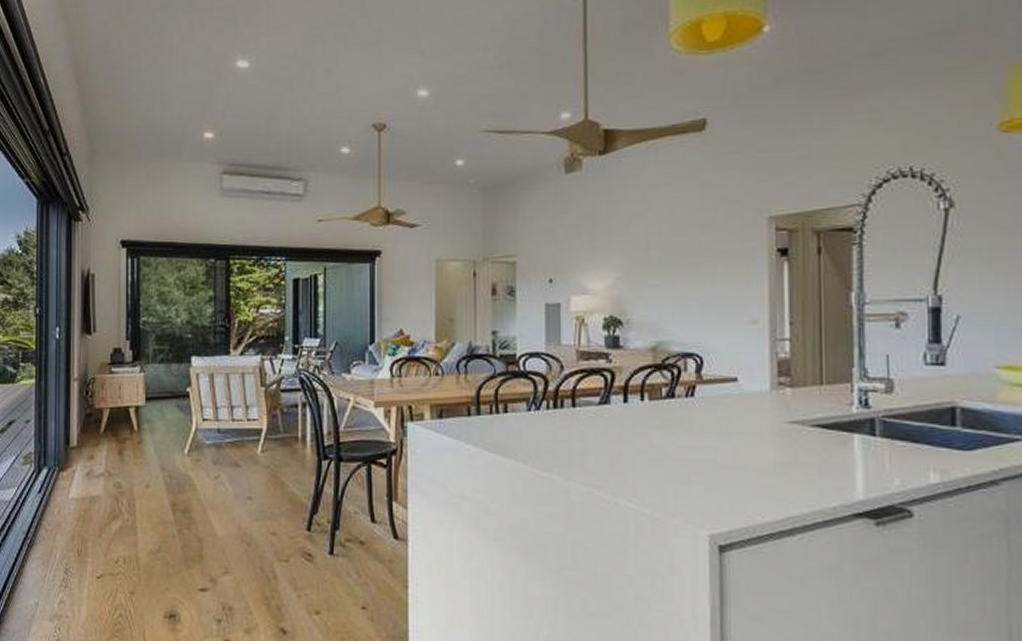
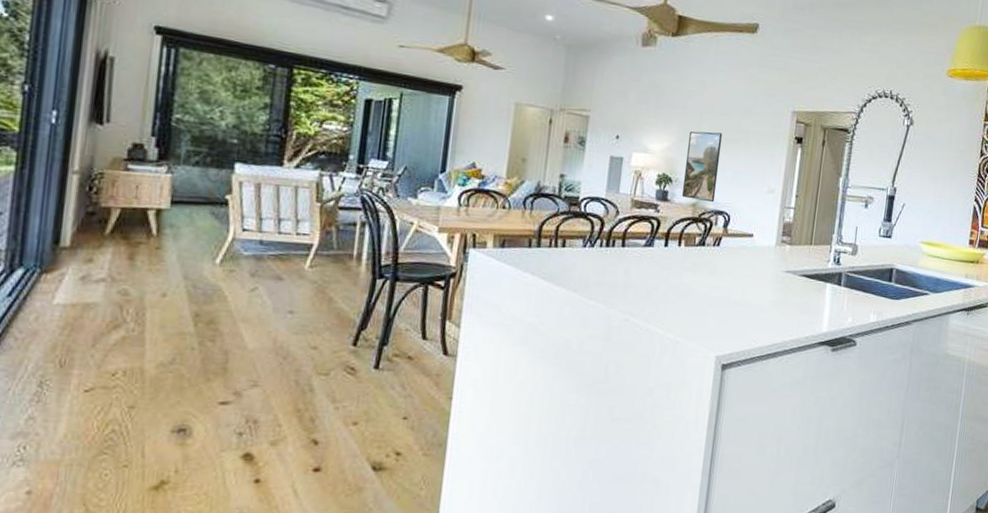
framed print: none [636,258,680,344] -> present [681,131,723,203]

